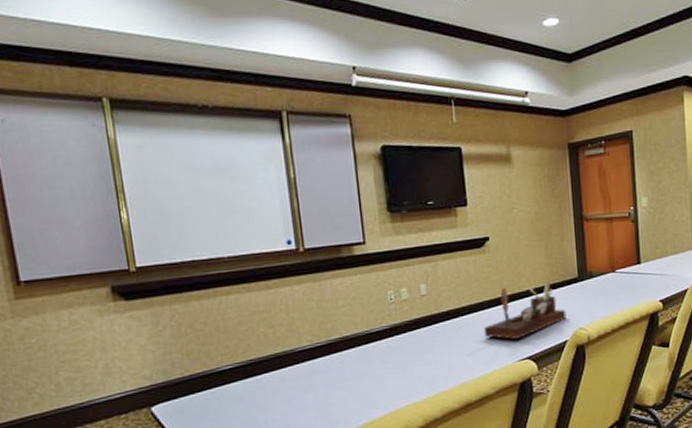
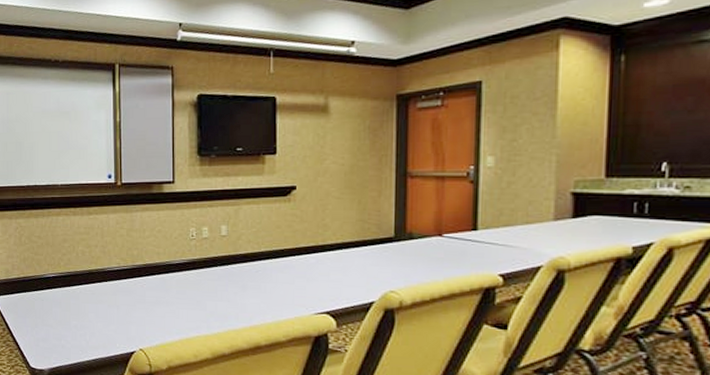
desk organizer: present [483,282,567,340] -> none [281,237,376,292]

